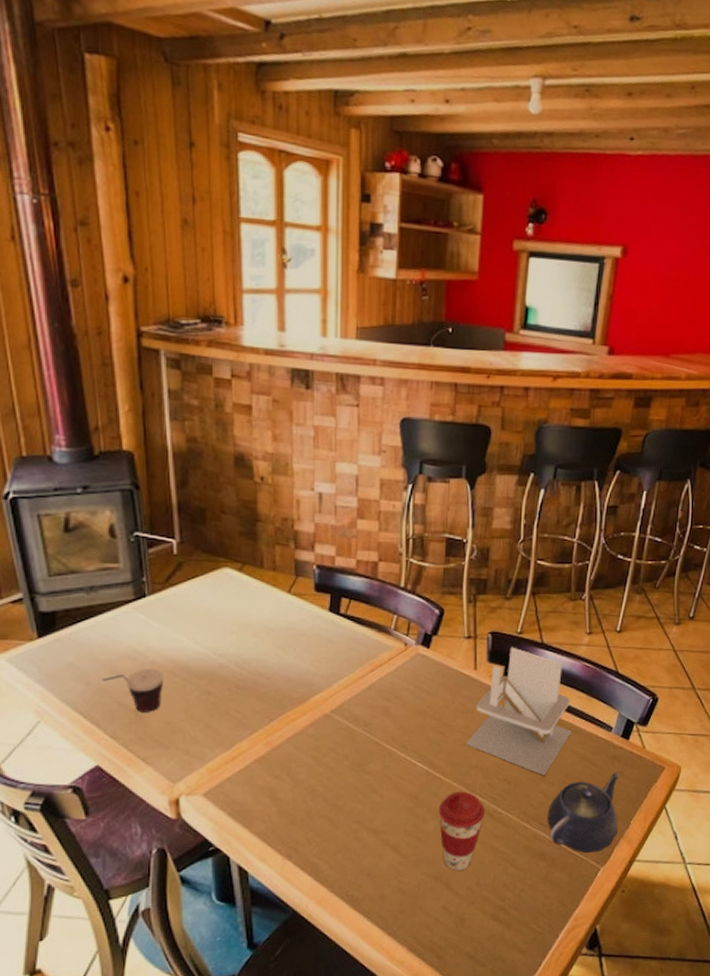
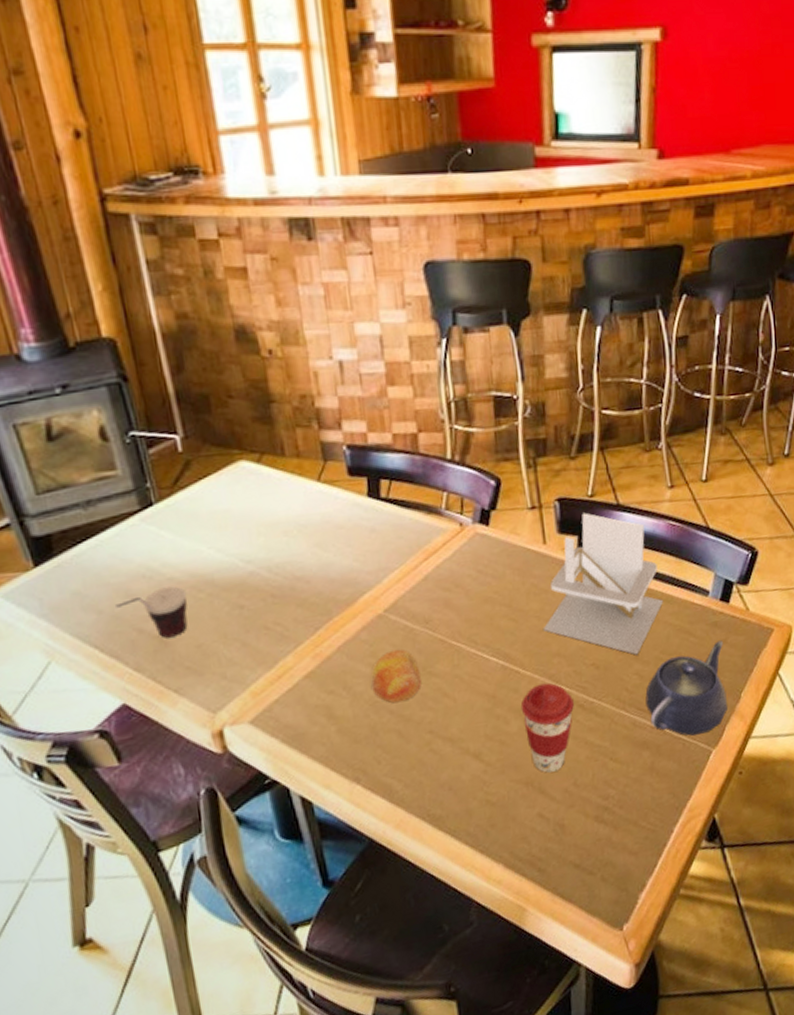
fruit: none [311,746,355,793] -> present [370,649,421,704]

